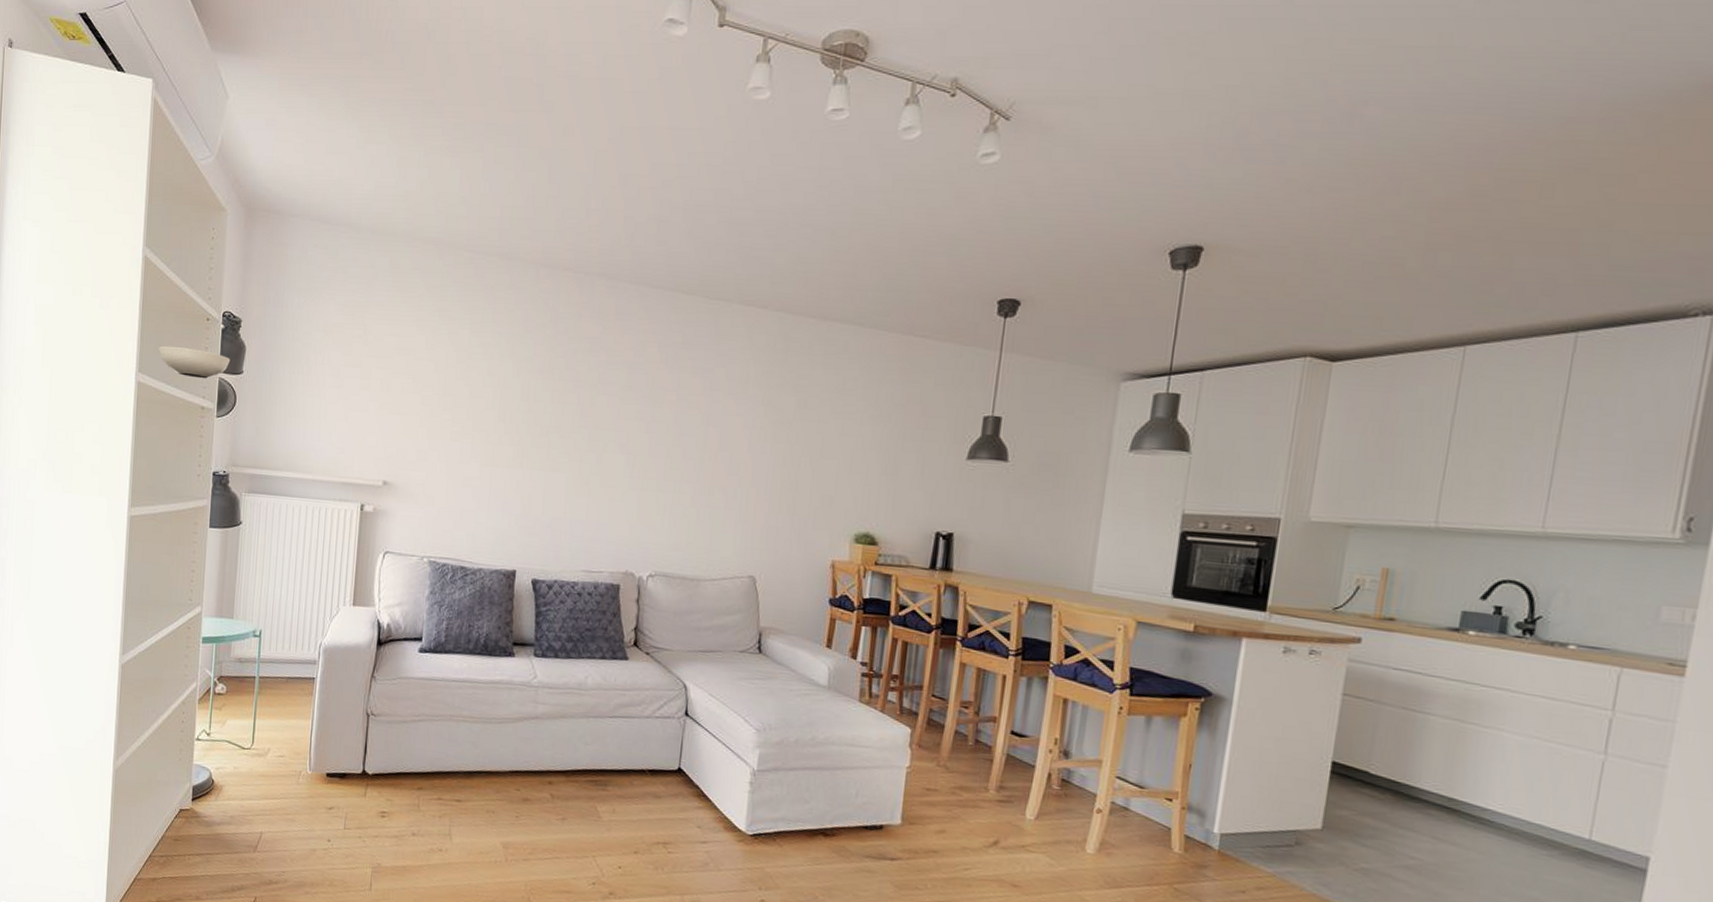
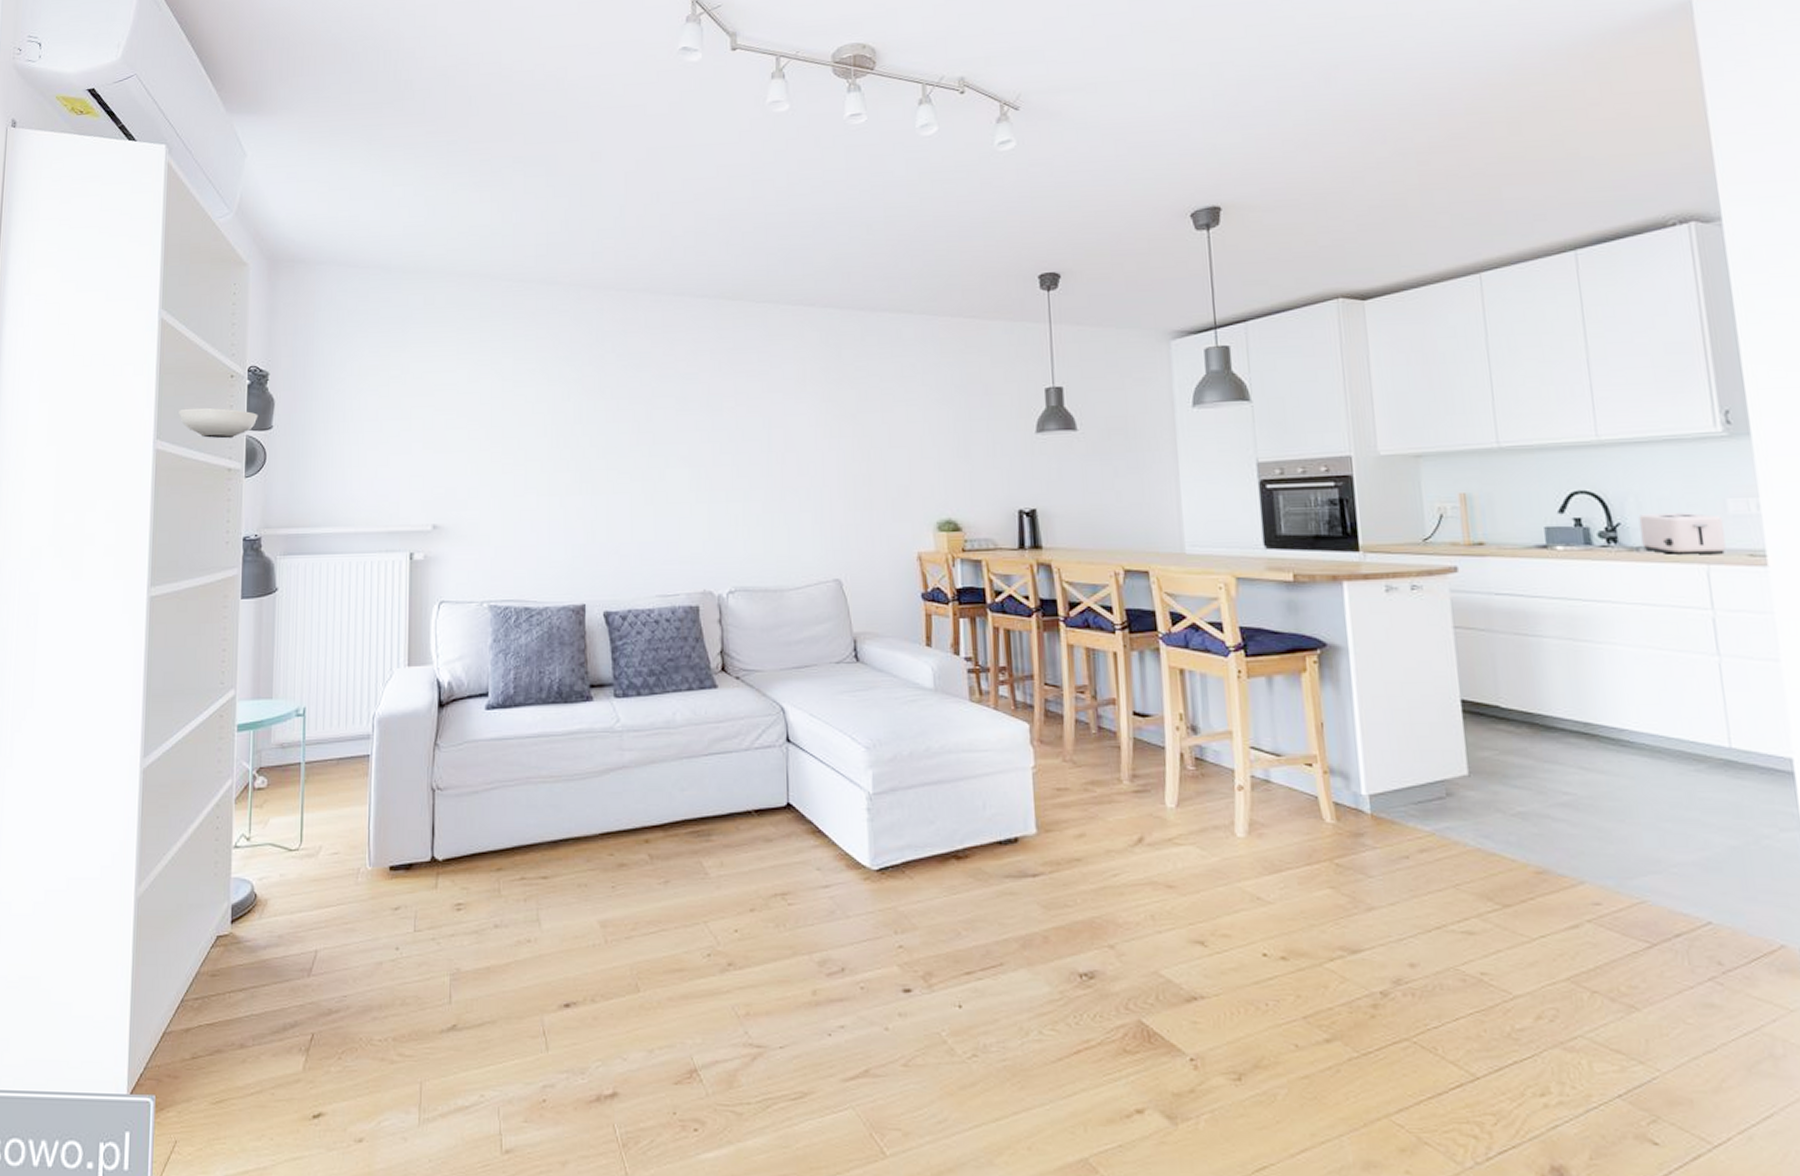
toaster: none [1558,611,1652,660] -> present [1638,512,1726,556]

